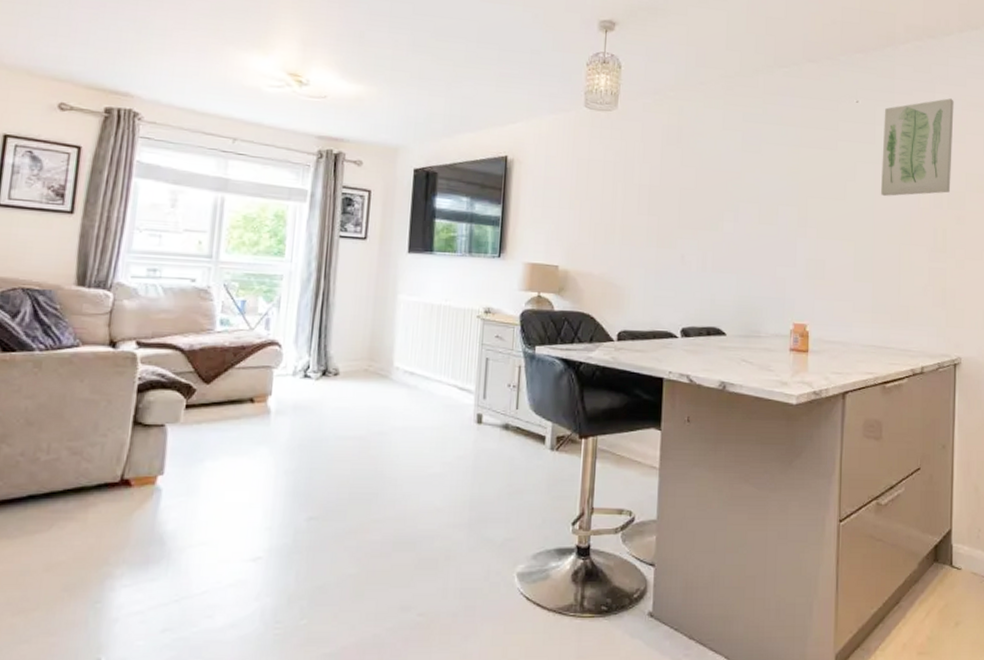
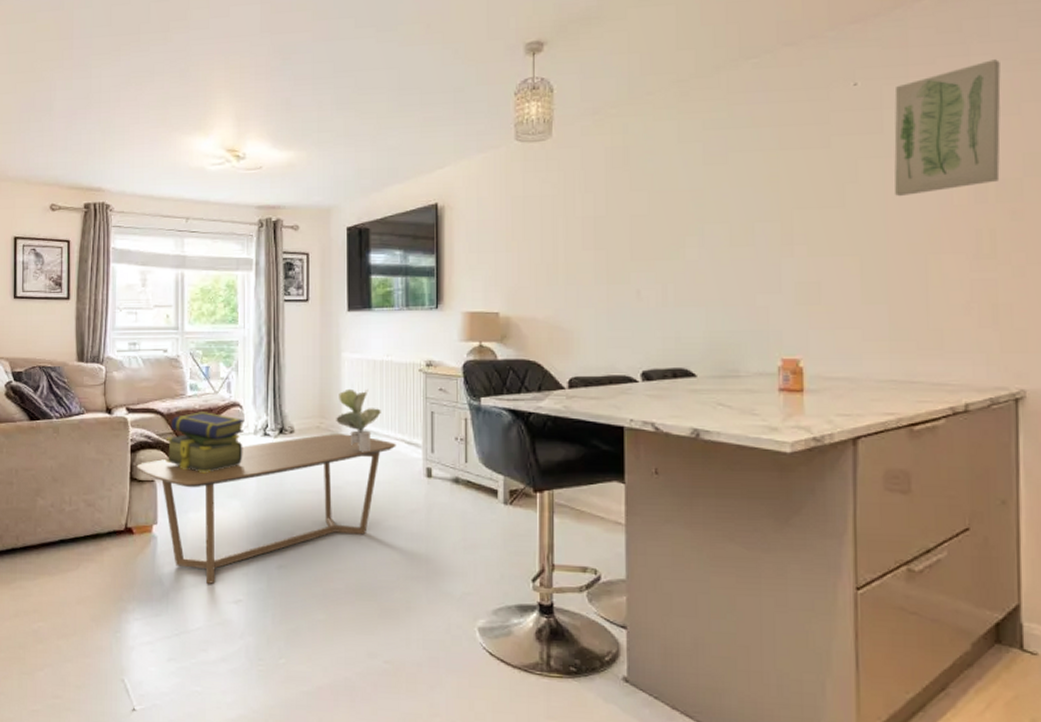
coffee table: none [143,377,448,541] -> present [137,434,396,584]
stack of books: none [181,349,283,418] -> present [165,412,245,474]
potted plant: none [386,331,435,398] -> present [336,388,381,452]

